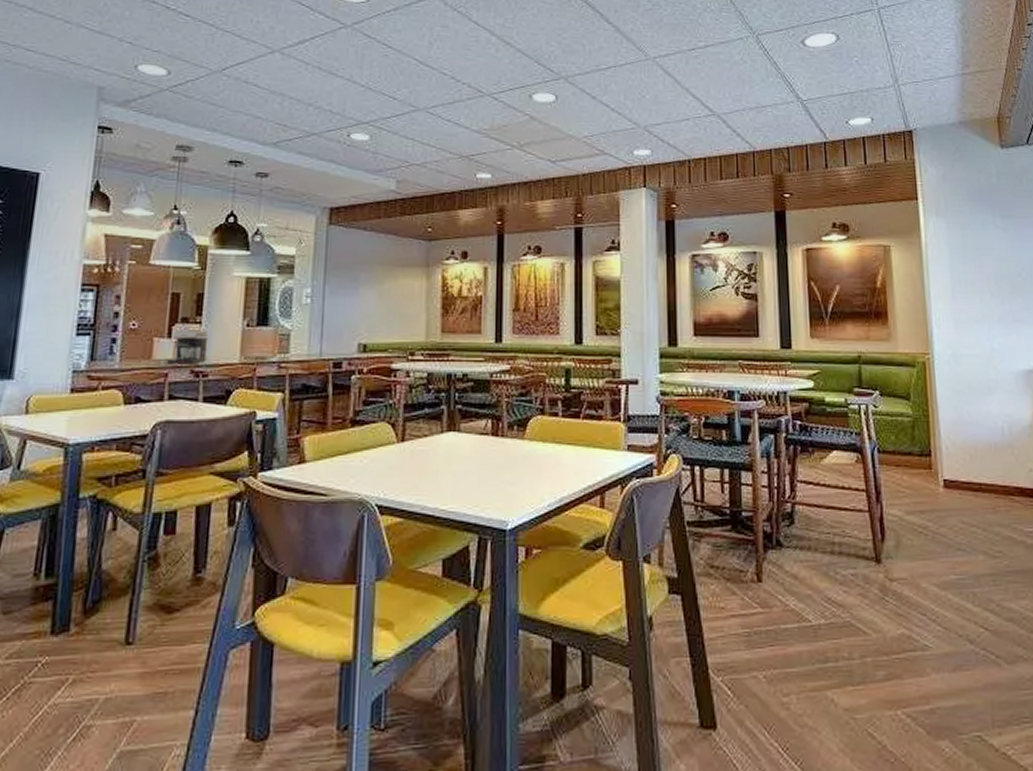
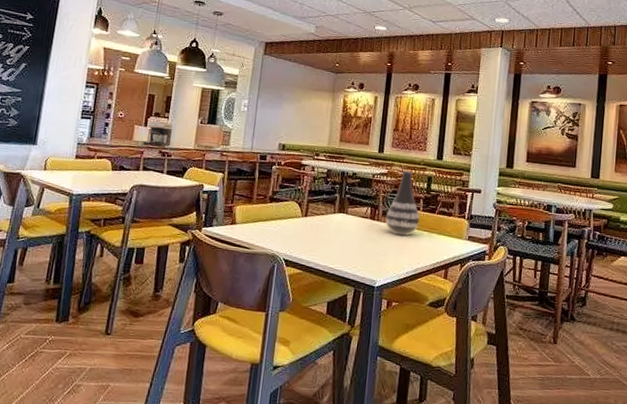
vase: none [512,364,560,455] -> present [385,170,420,237]

